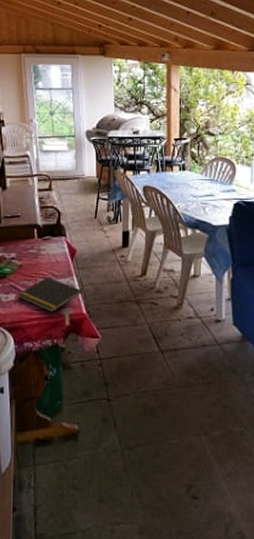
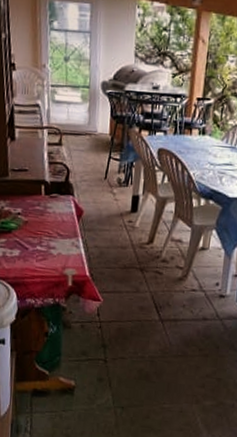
notepad: present [18,277,82,312] -> none [22,236,87,272]

